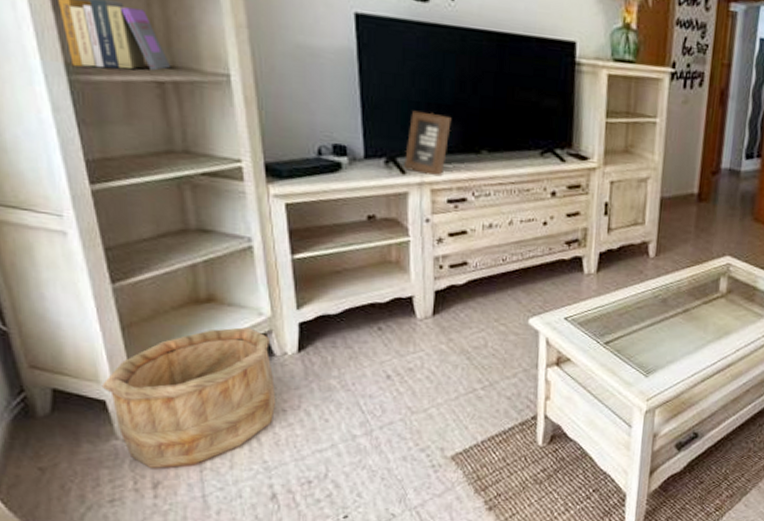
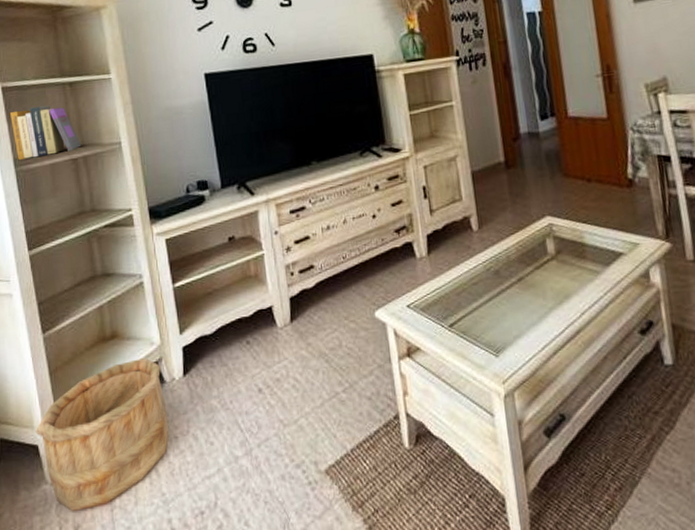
picture frame: present [404,110,452,177] -> none [252,138,285,192]

